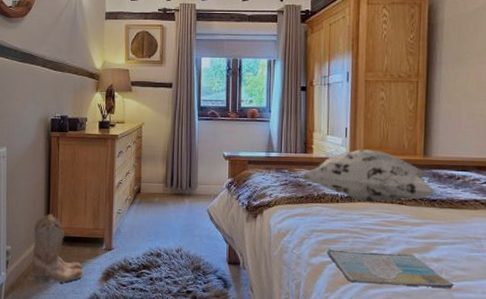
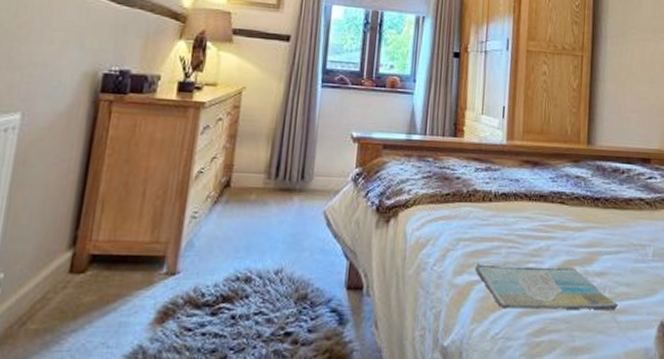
boots: present [32,214,83,283] -> none [35,220,126,334]
decorative pillow: present [299,149,437,203] -> none [446,134,601,202]

